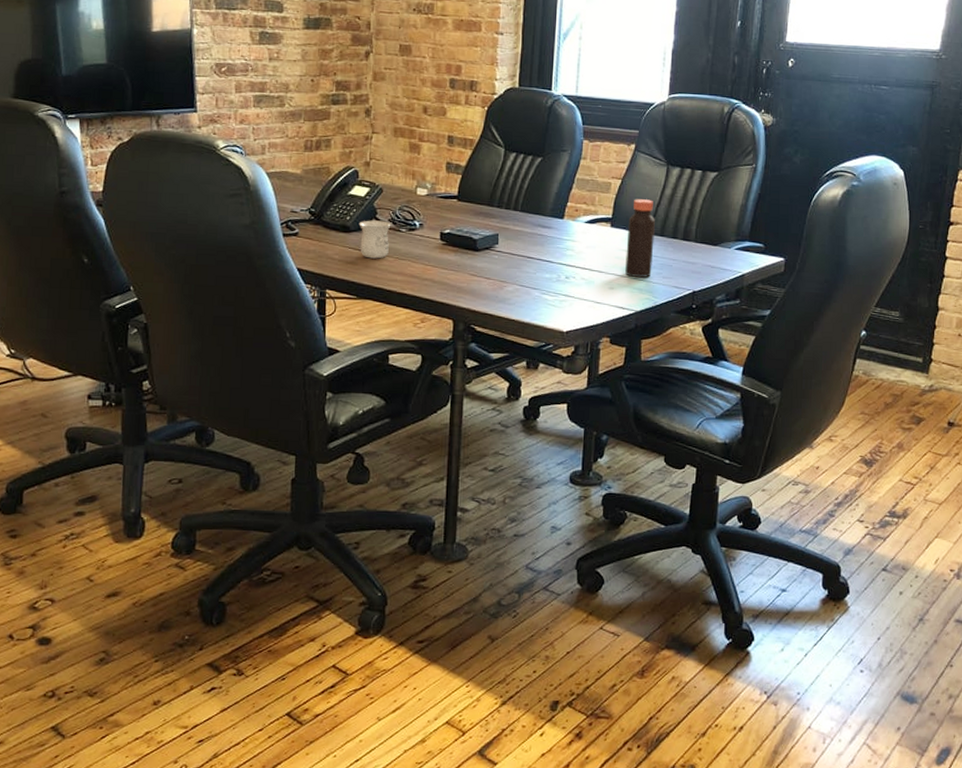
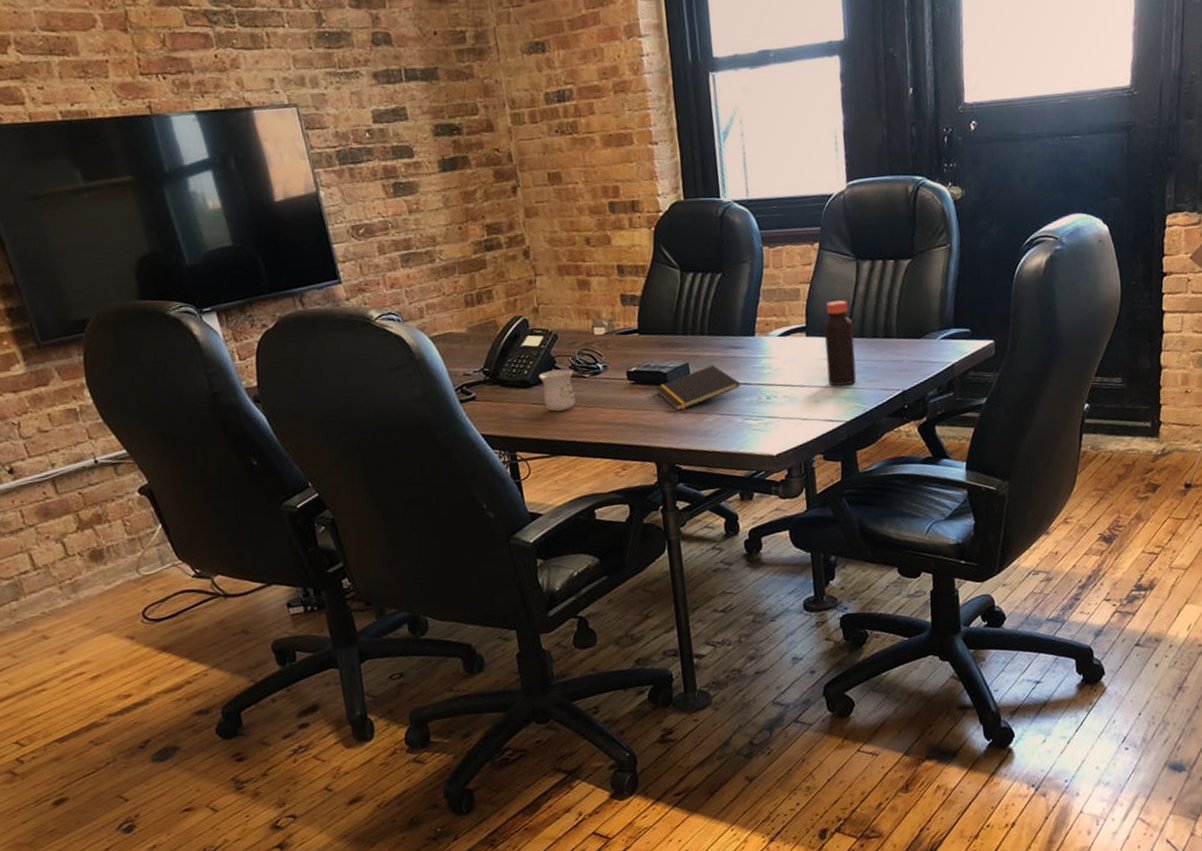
notepad: none [464,239,543,276] -> present [655,365,740,411]

